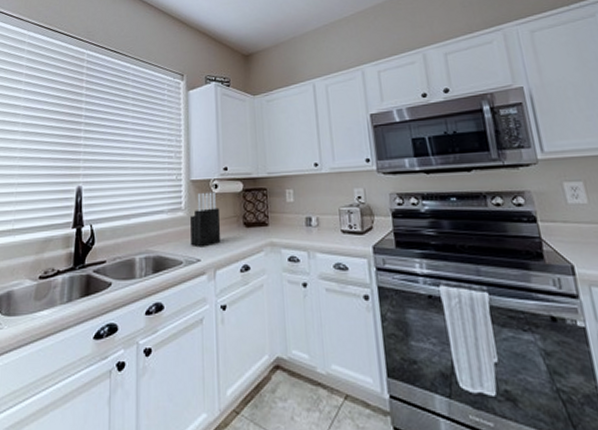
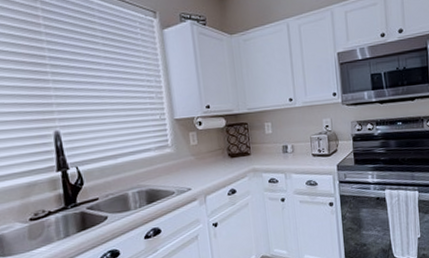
knife block: present [190,191,221,248] -> none [178,128,209,179]

